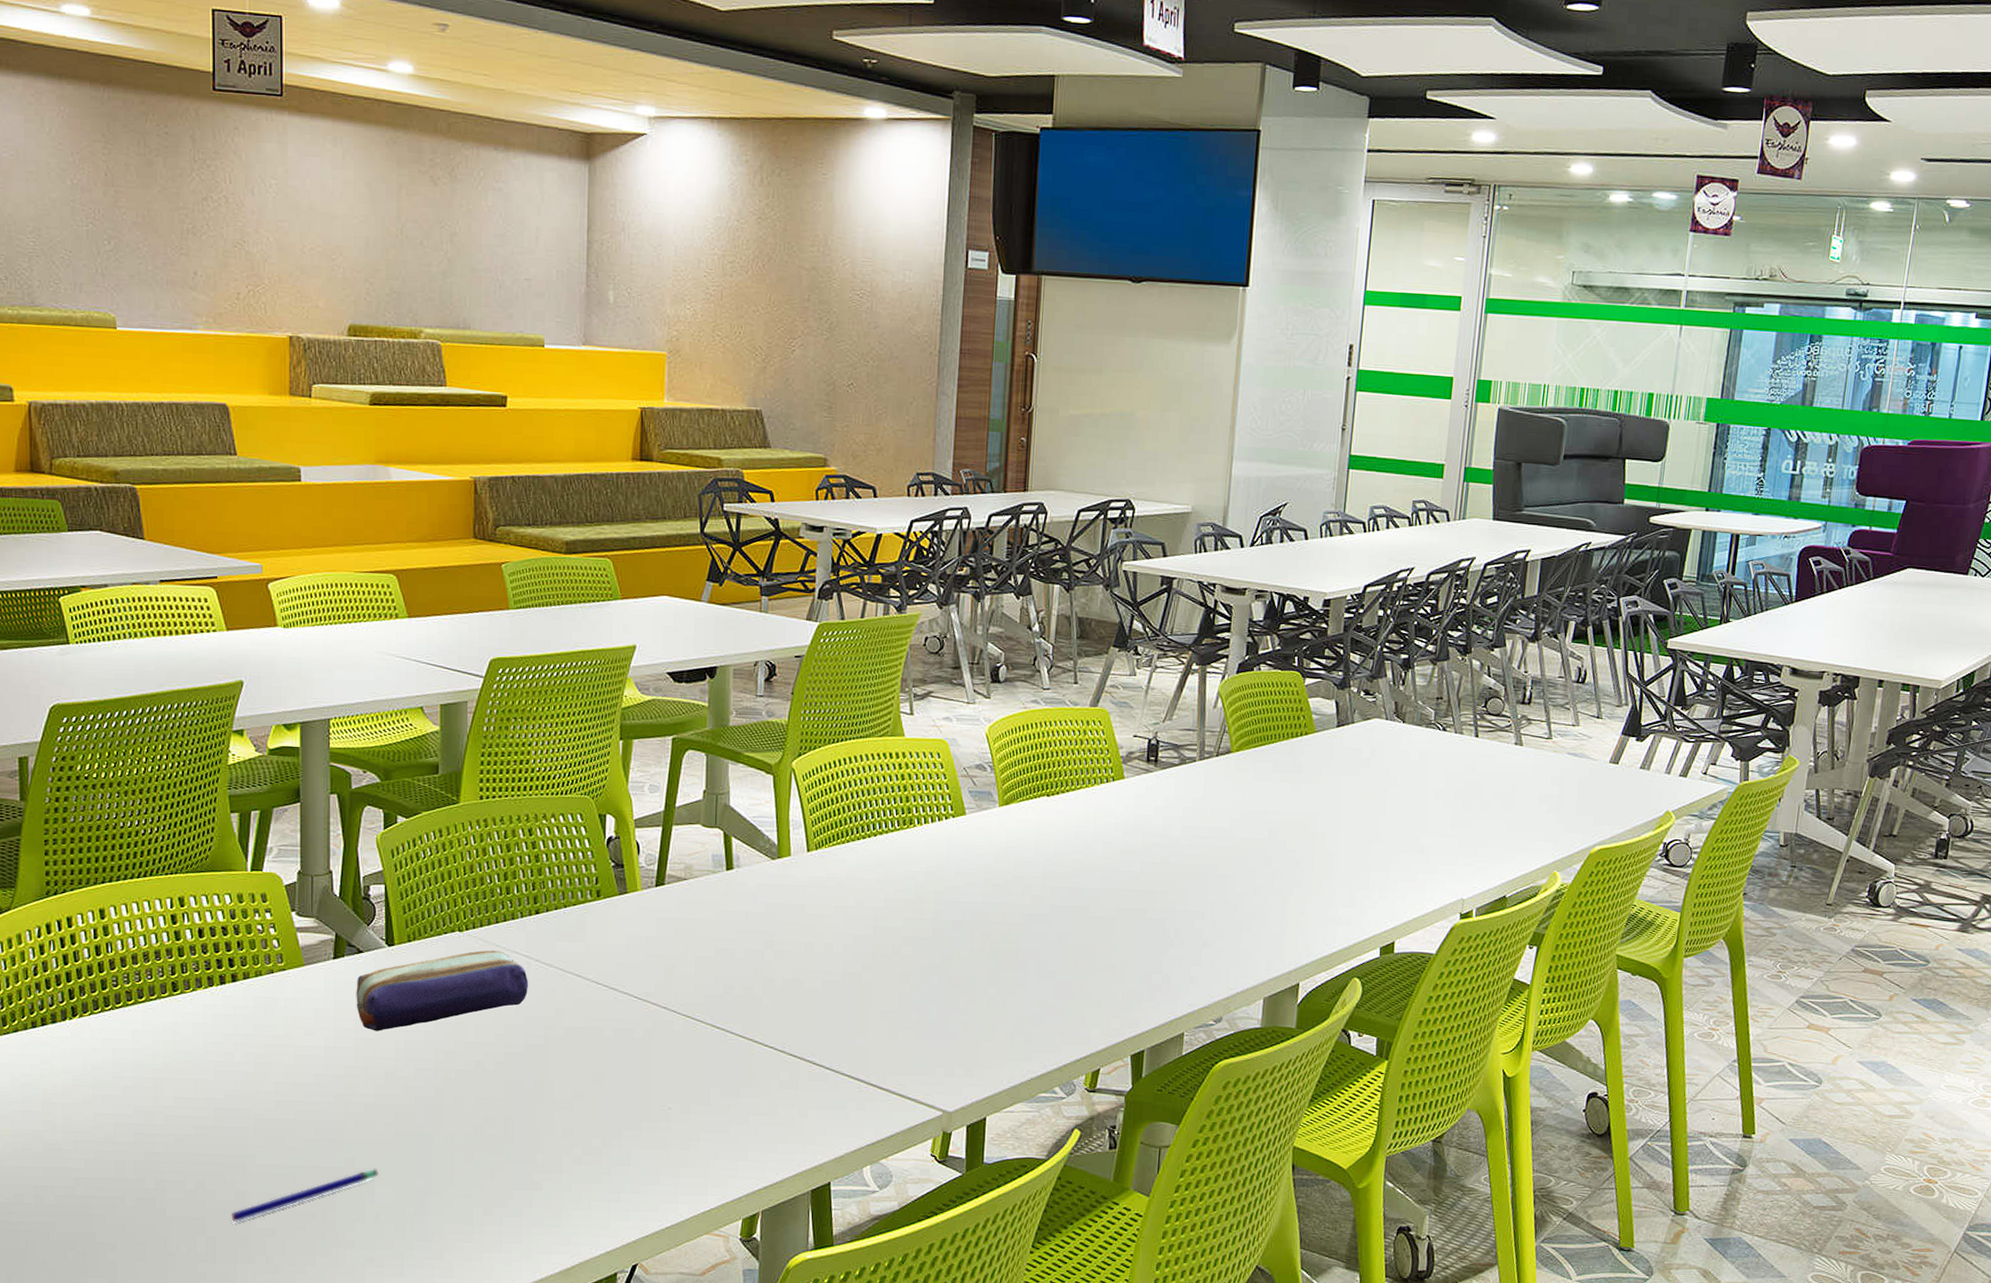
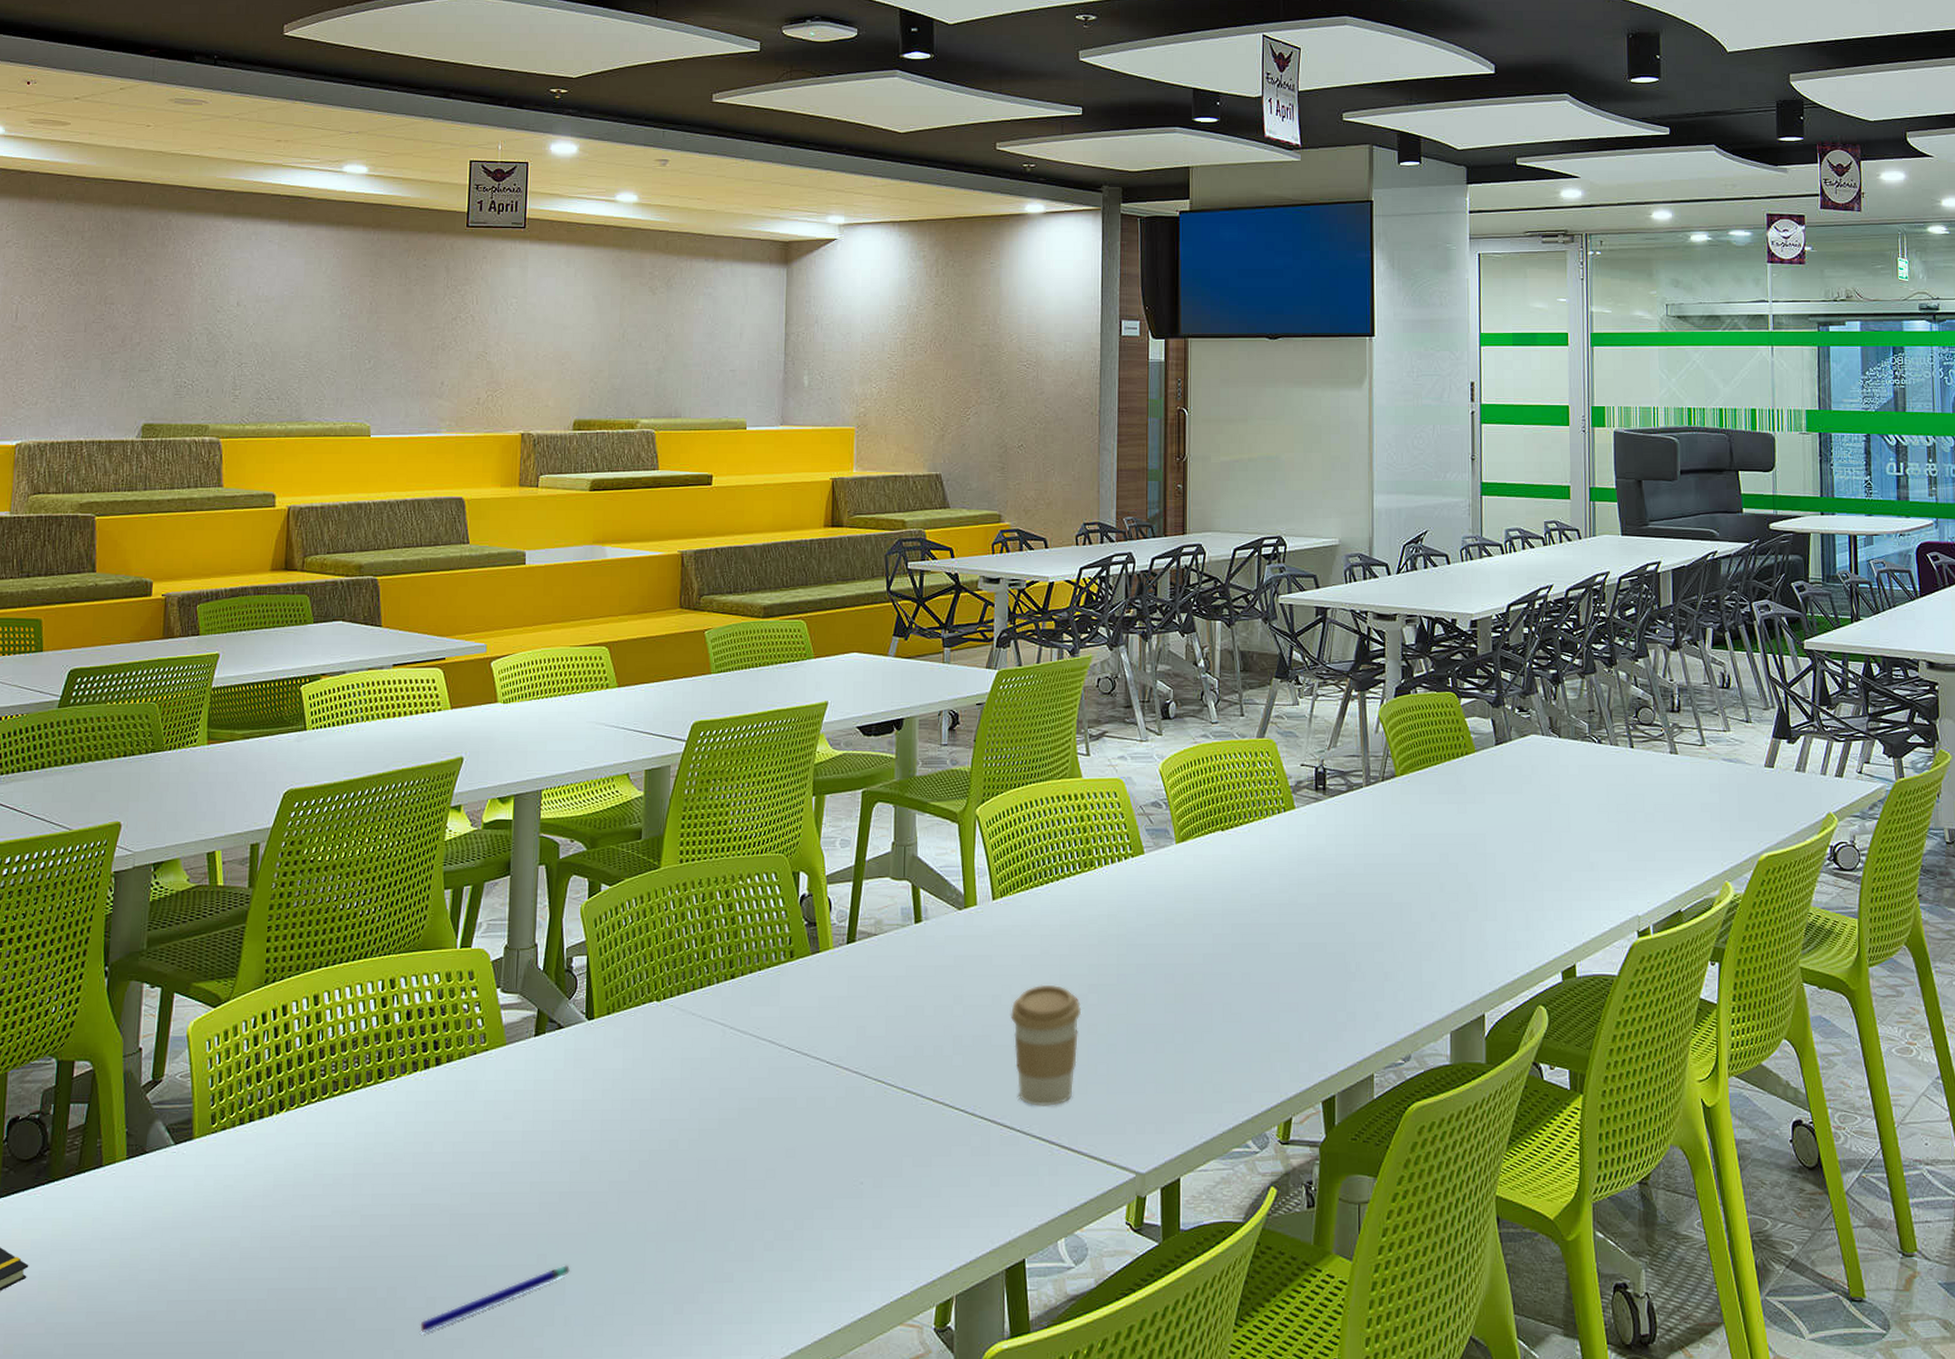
pencil case: present [356,950,529,1031] -> none [554,1018,724,1112]
coffee cup: none [822,934,895,1048] -> present [1010,984,1082,1106]

